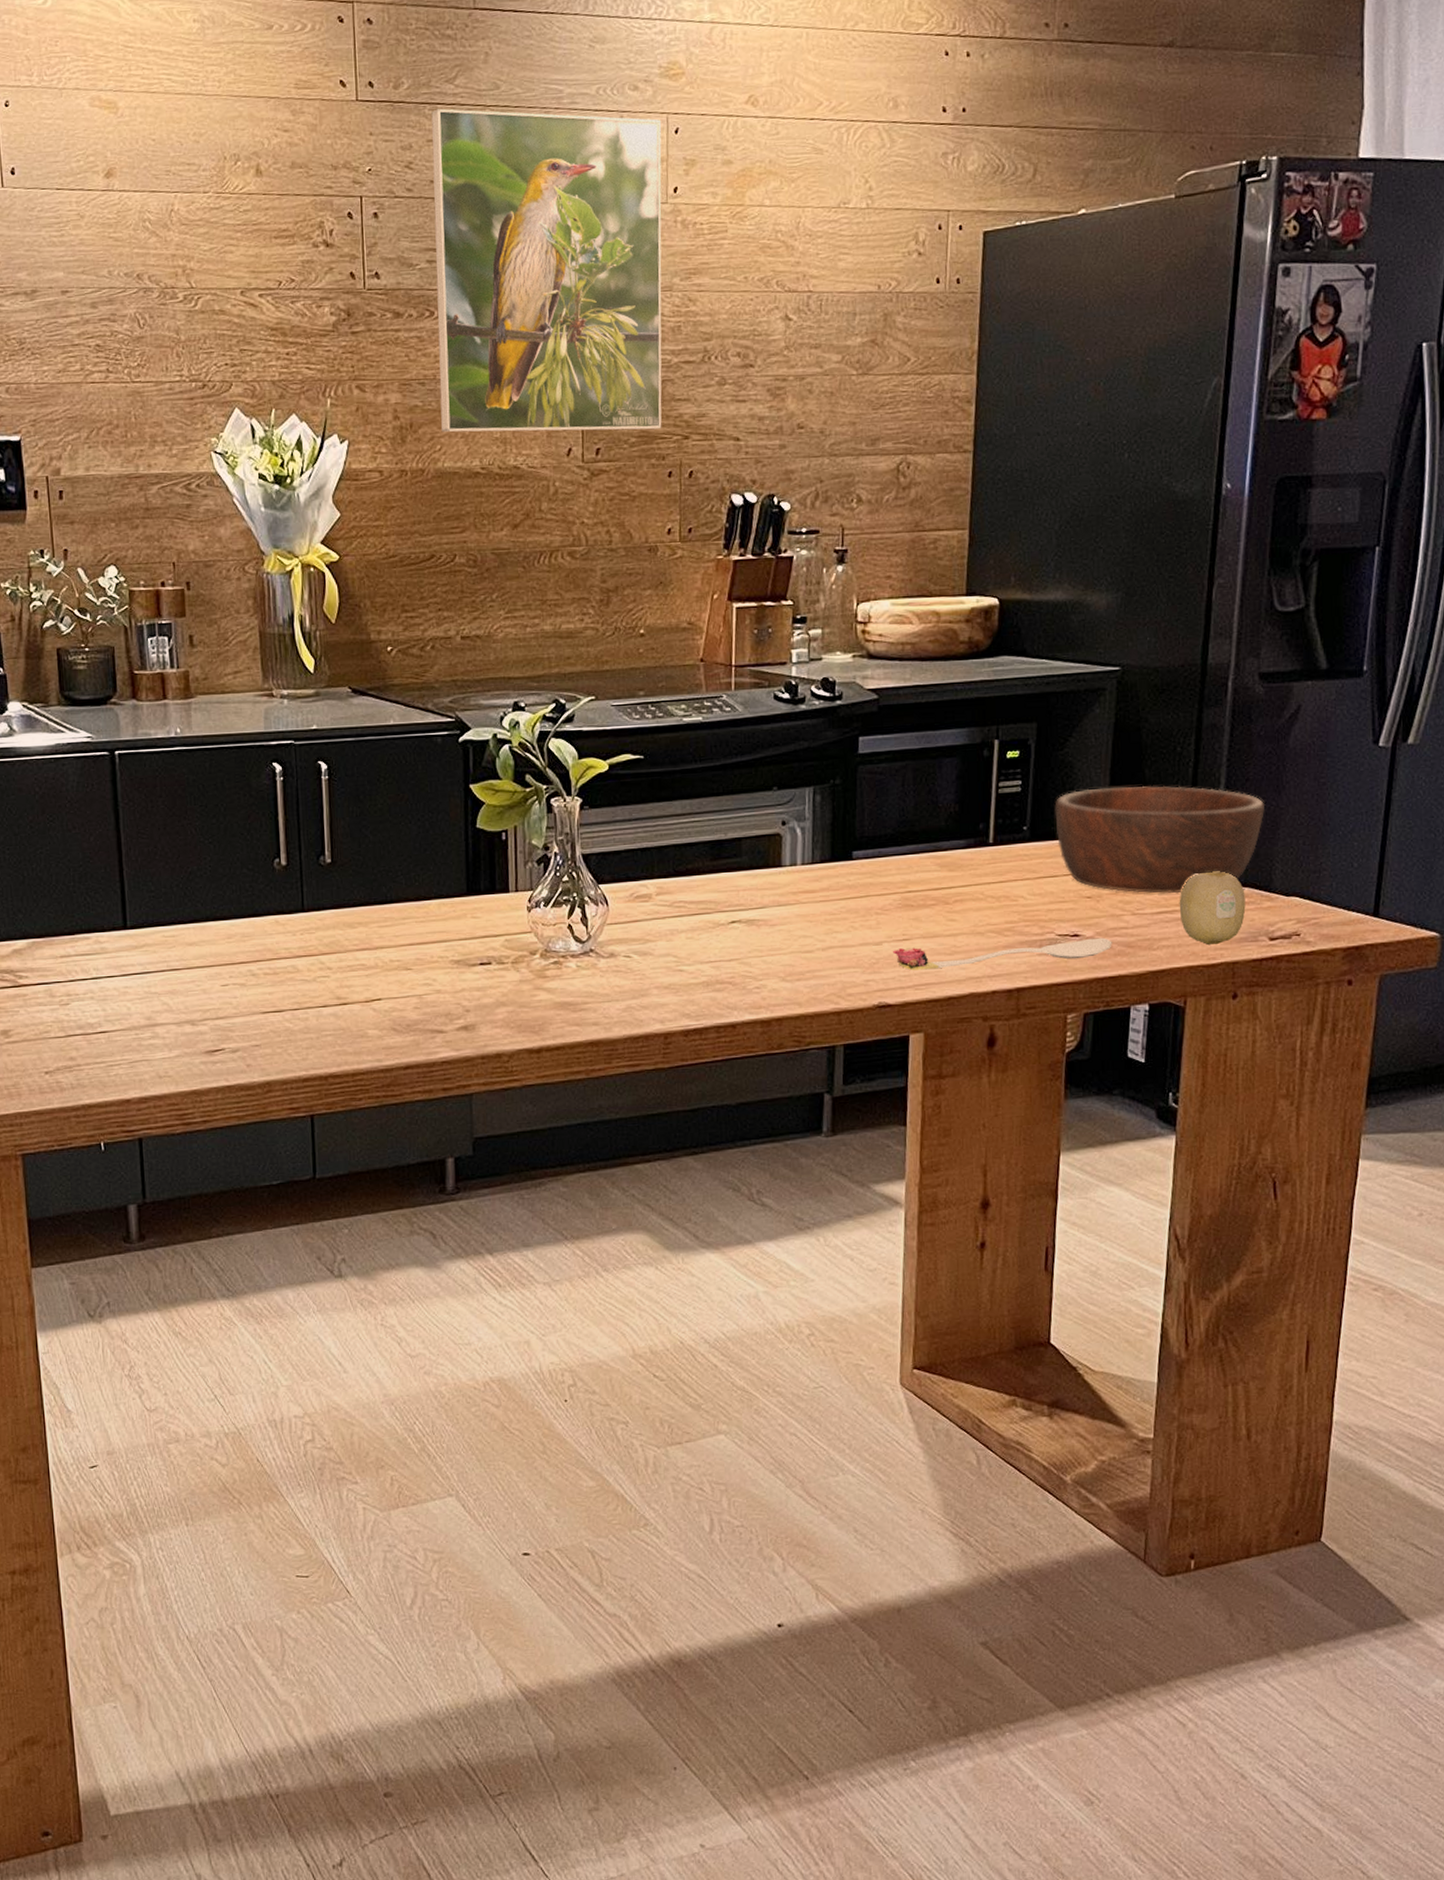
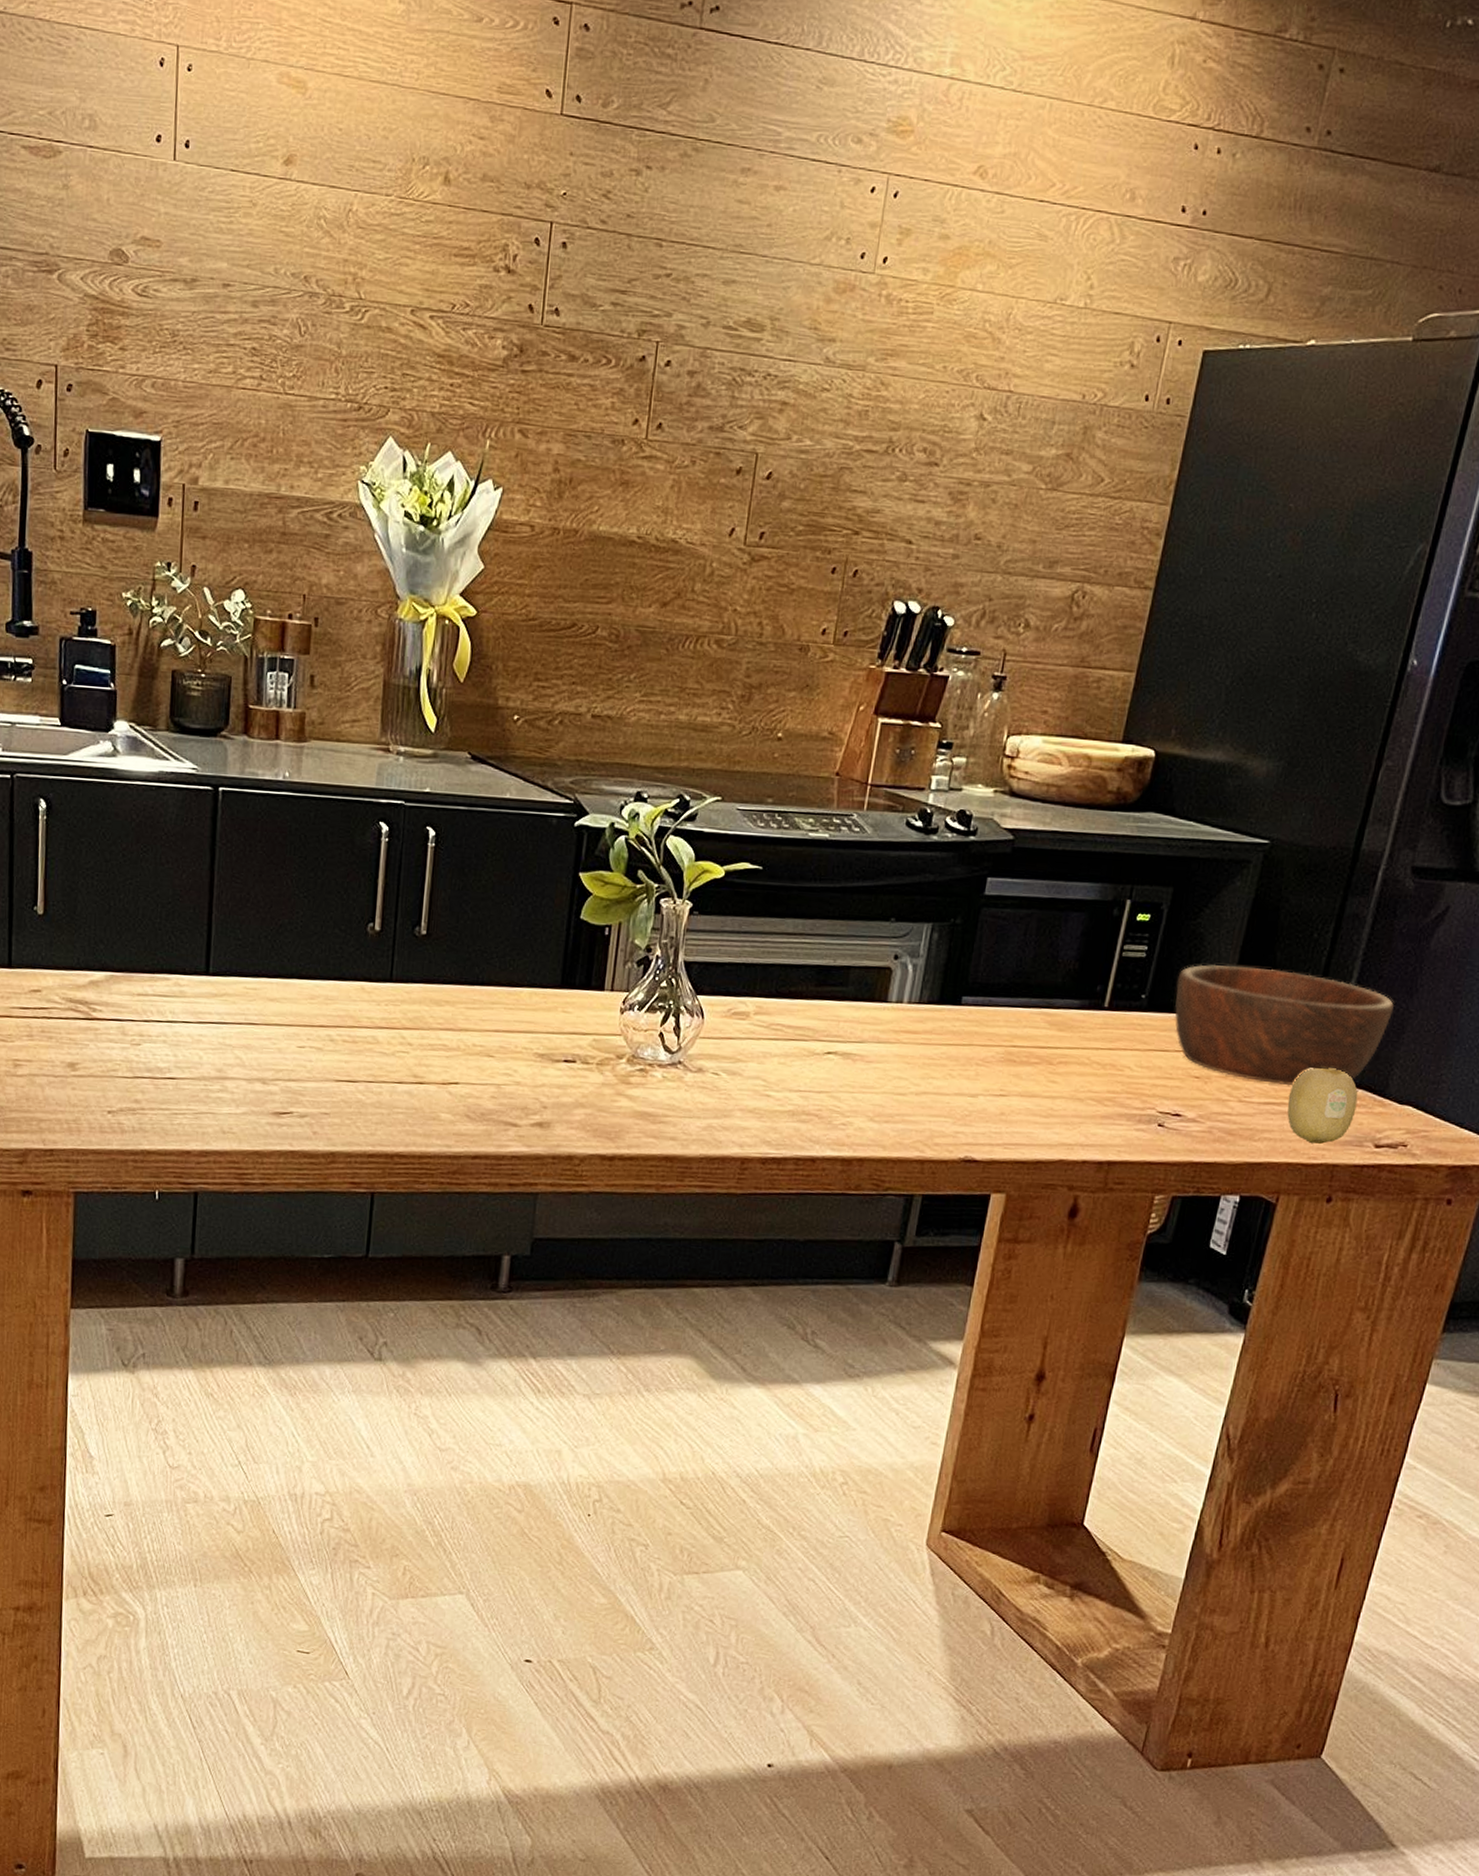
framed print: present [431,108,662,433] -> none [602,135,881,520]
spoon: present [893,937,1112,971] -> none [987,1103,1213,1140]

